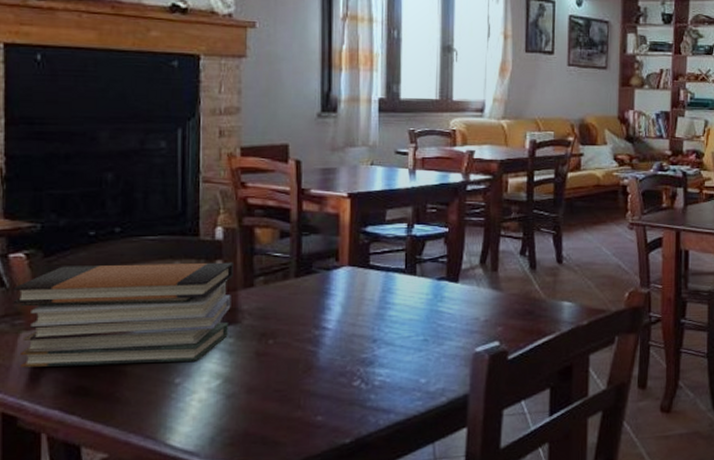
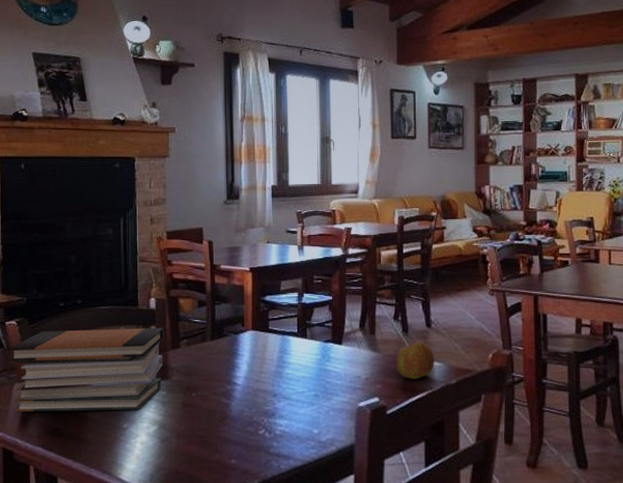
apple: none [520,279,564,321] -> present [395,341,434,379]

